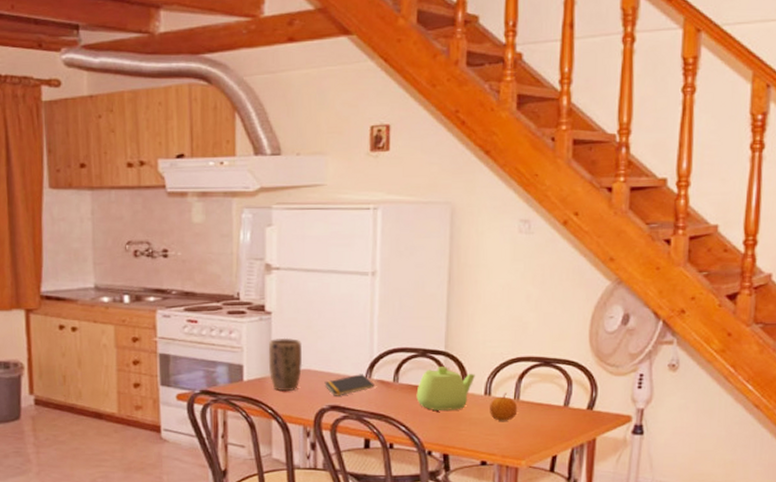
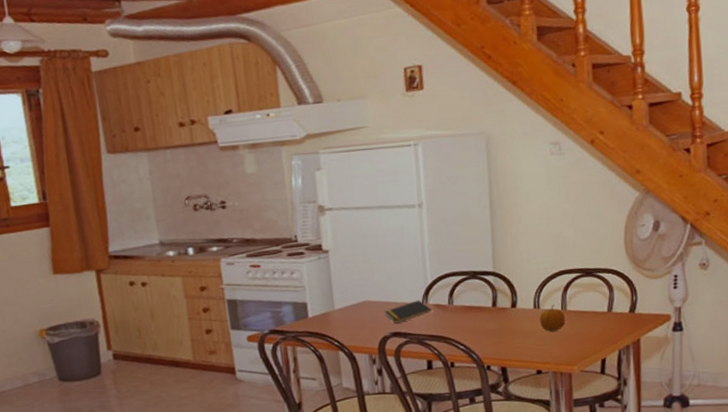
plant pot: present [268,337,303,391] -> none [329,273,363,324]
teapot: present [416,367,475,410] -> none [471,286,524,328]

